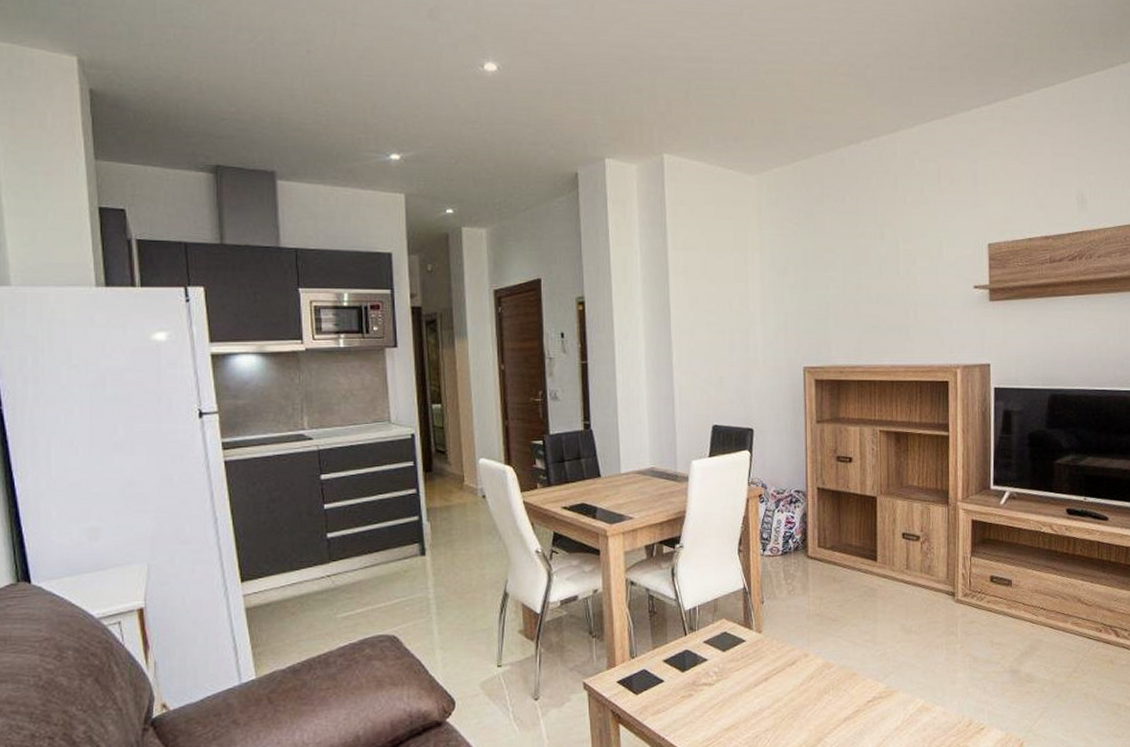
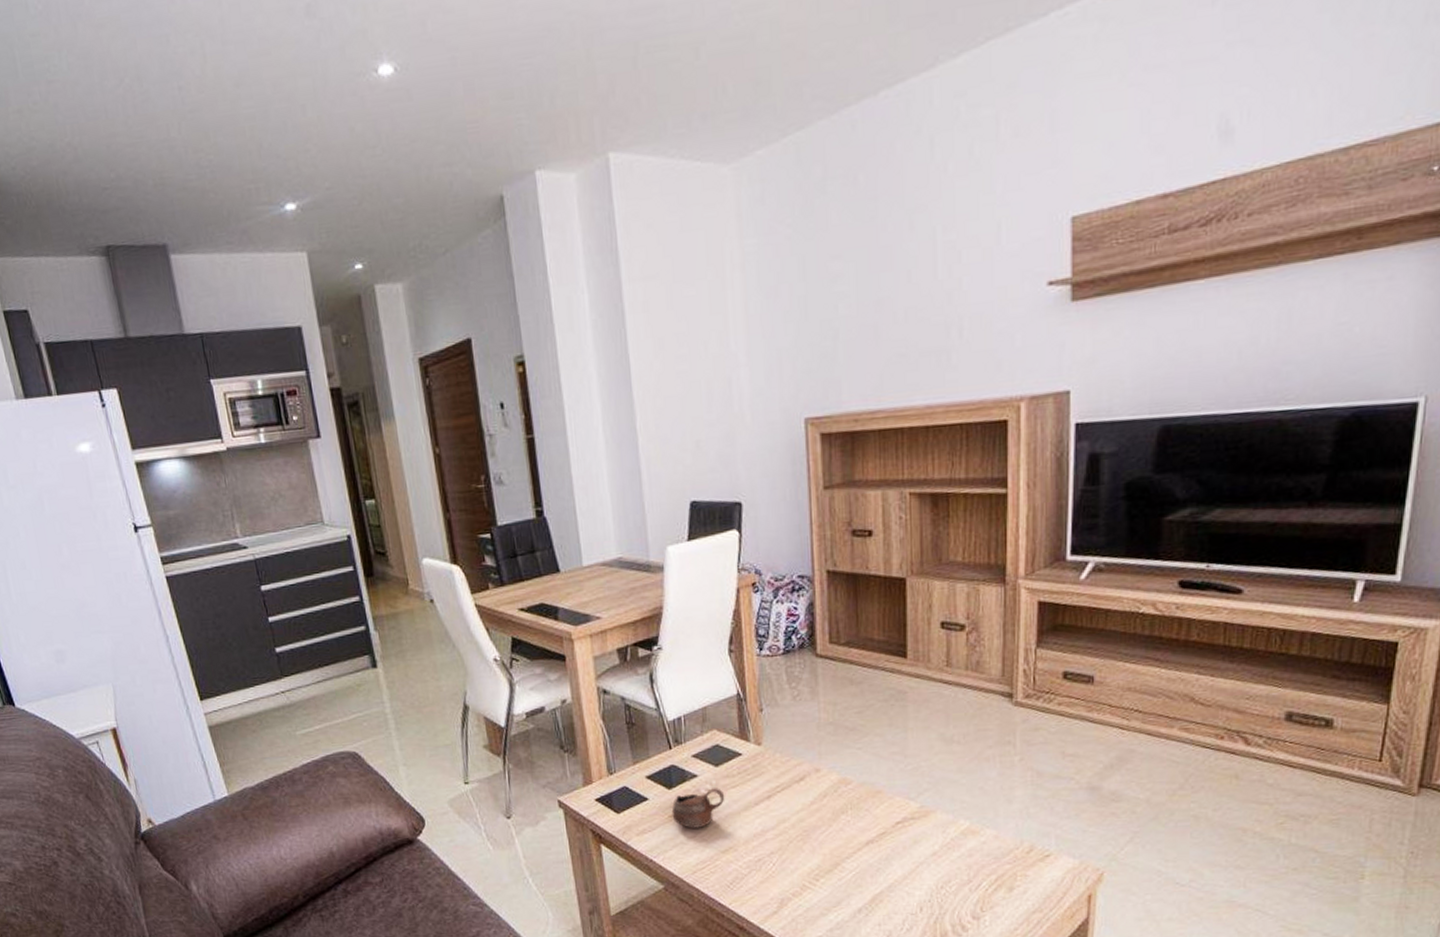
cup: none [684,671,730,708] -> present [671,788,725,828]

